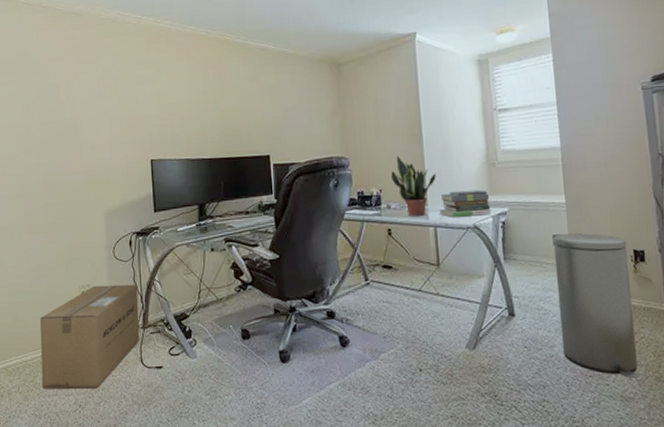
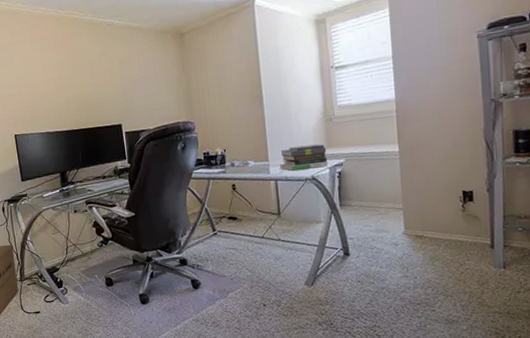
potted plant: present [391,155,436,218] -> none [234,116,276,173]
pedal bin: present [552,233,640,378] -> none [385,178,464,304]

